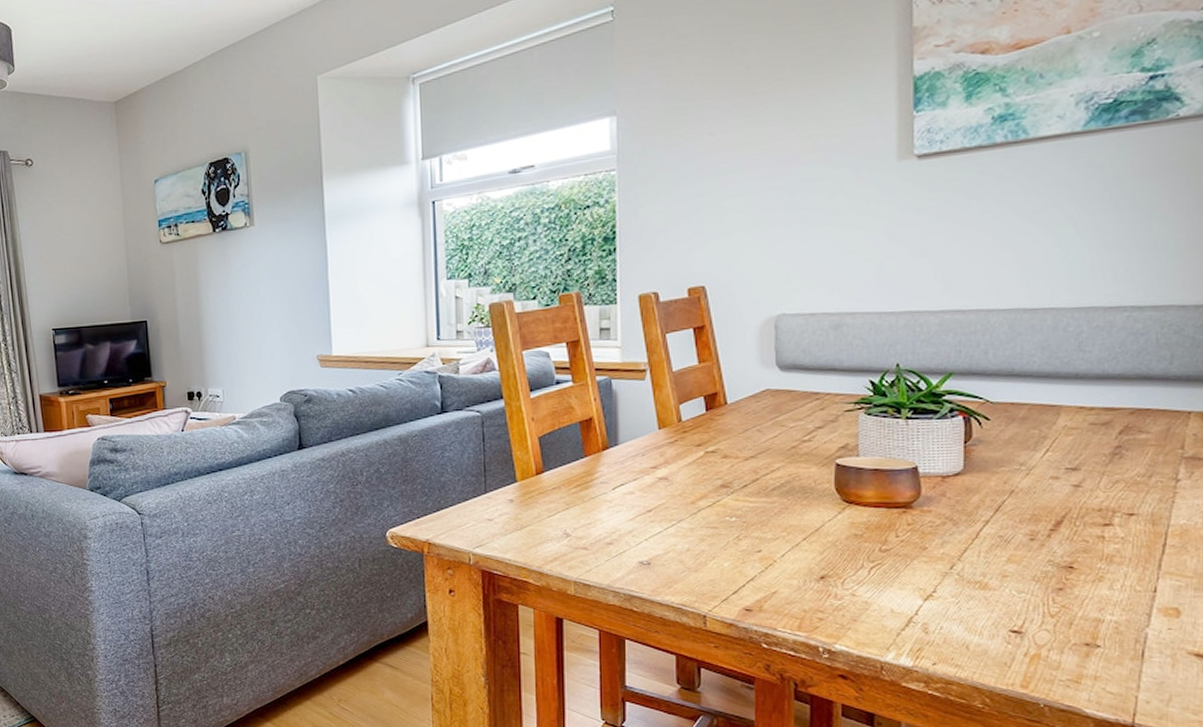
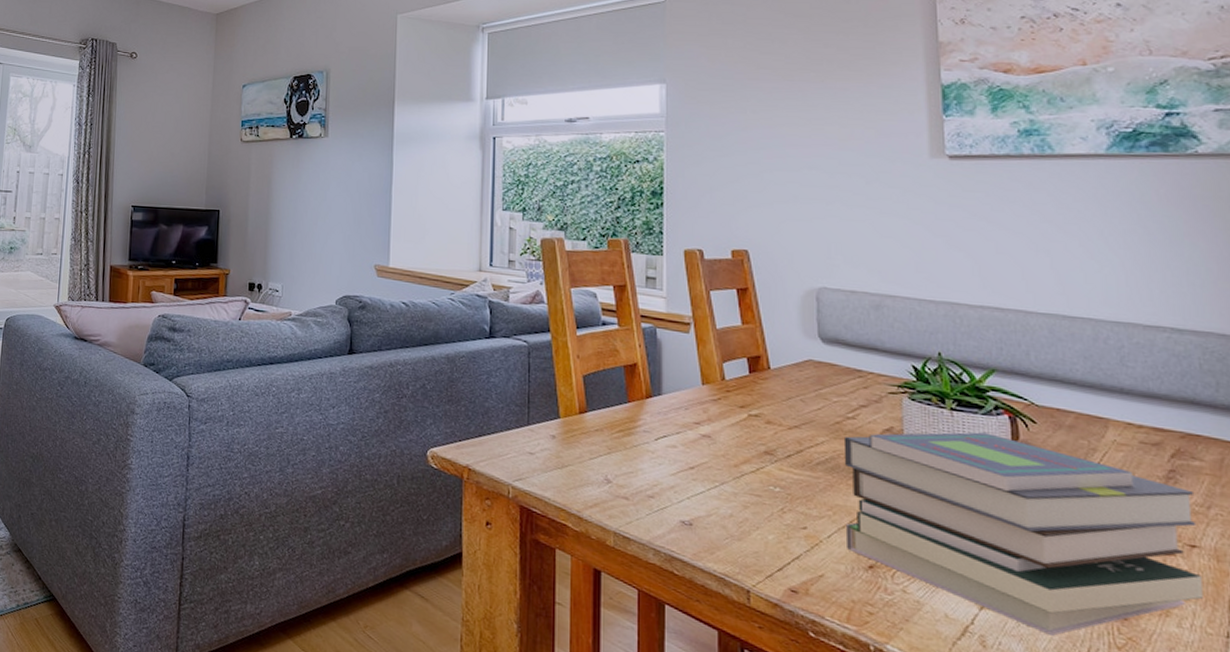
books: none [798,436,1138,614] -> present [843,432,1203,636]

